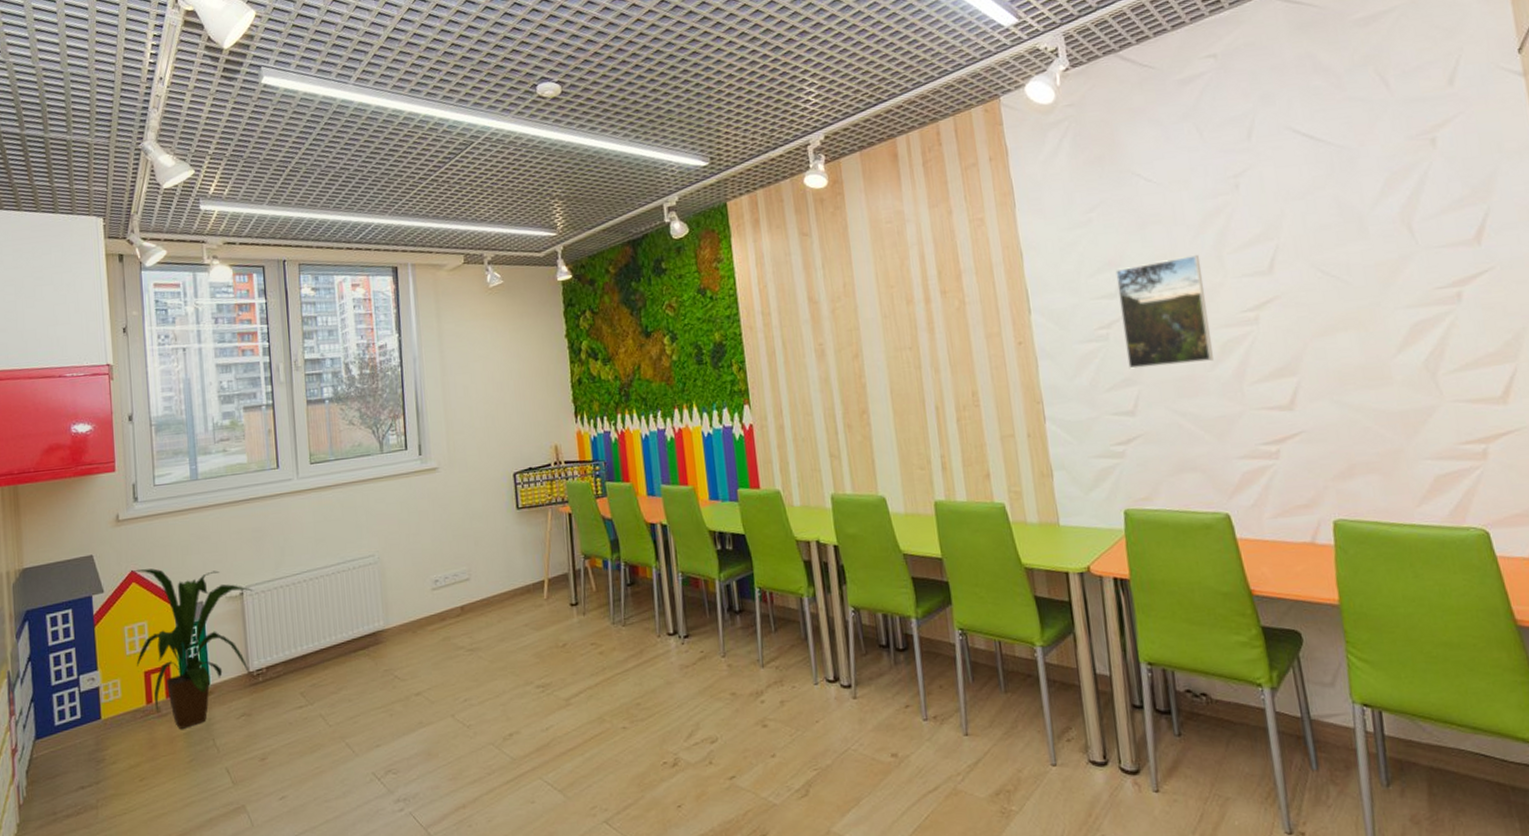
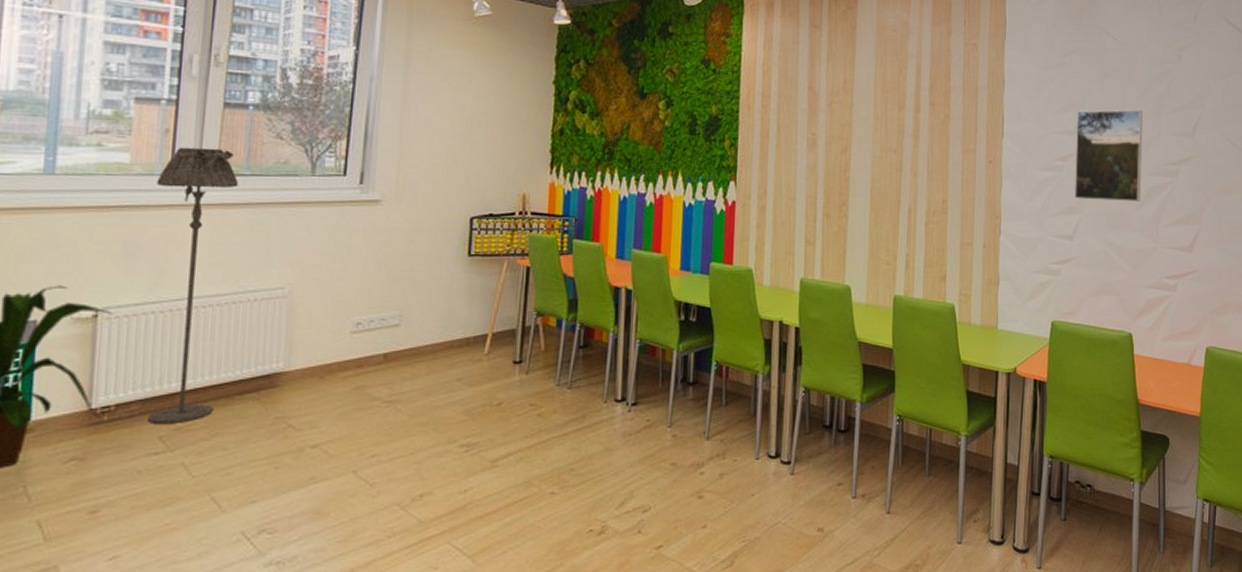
floor lamp: none [268,440,337,682] -> present [147,147,239,425]

